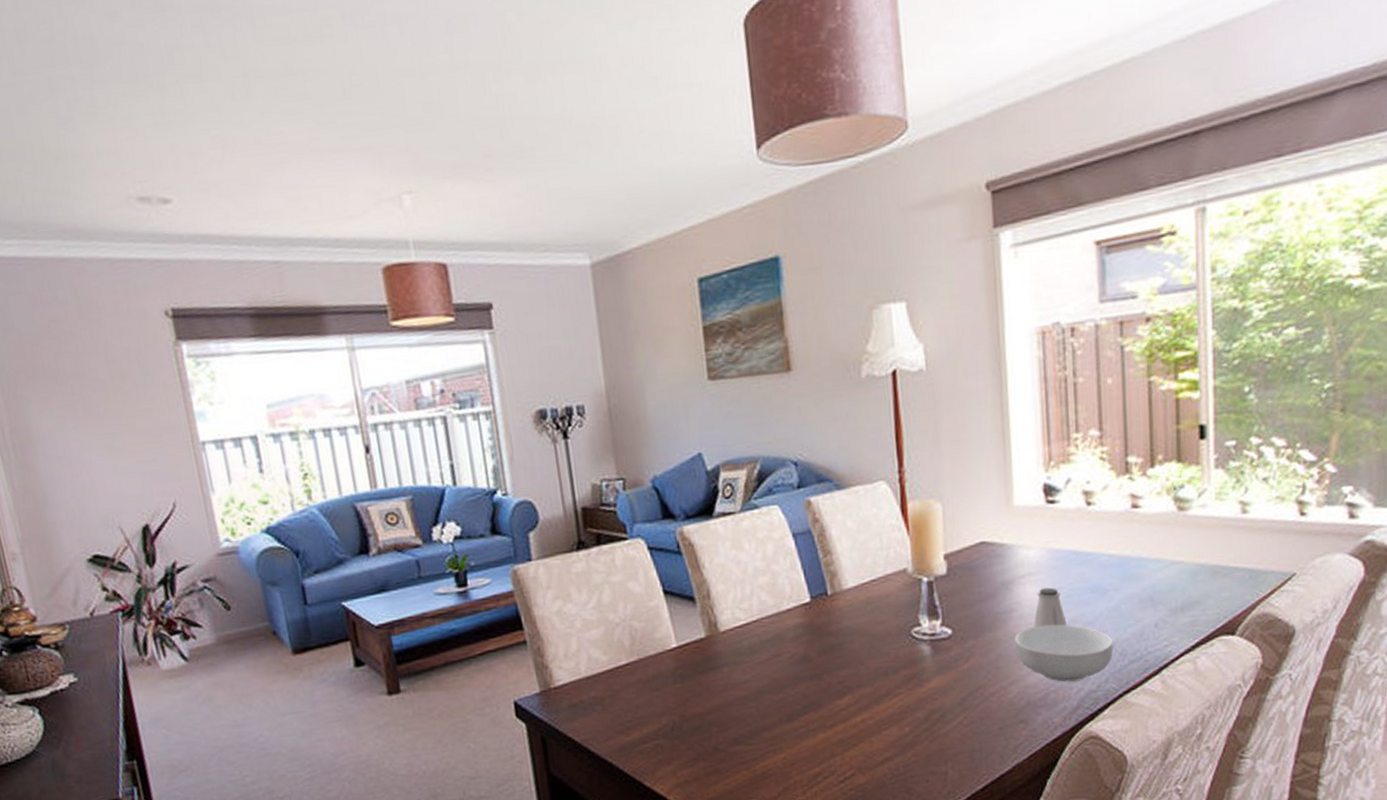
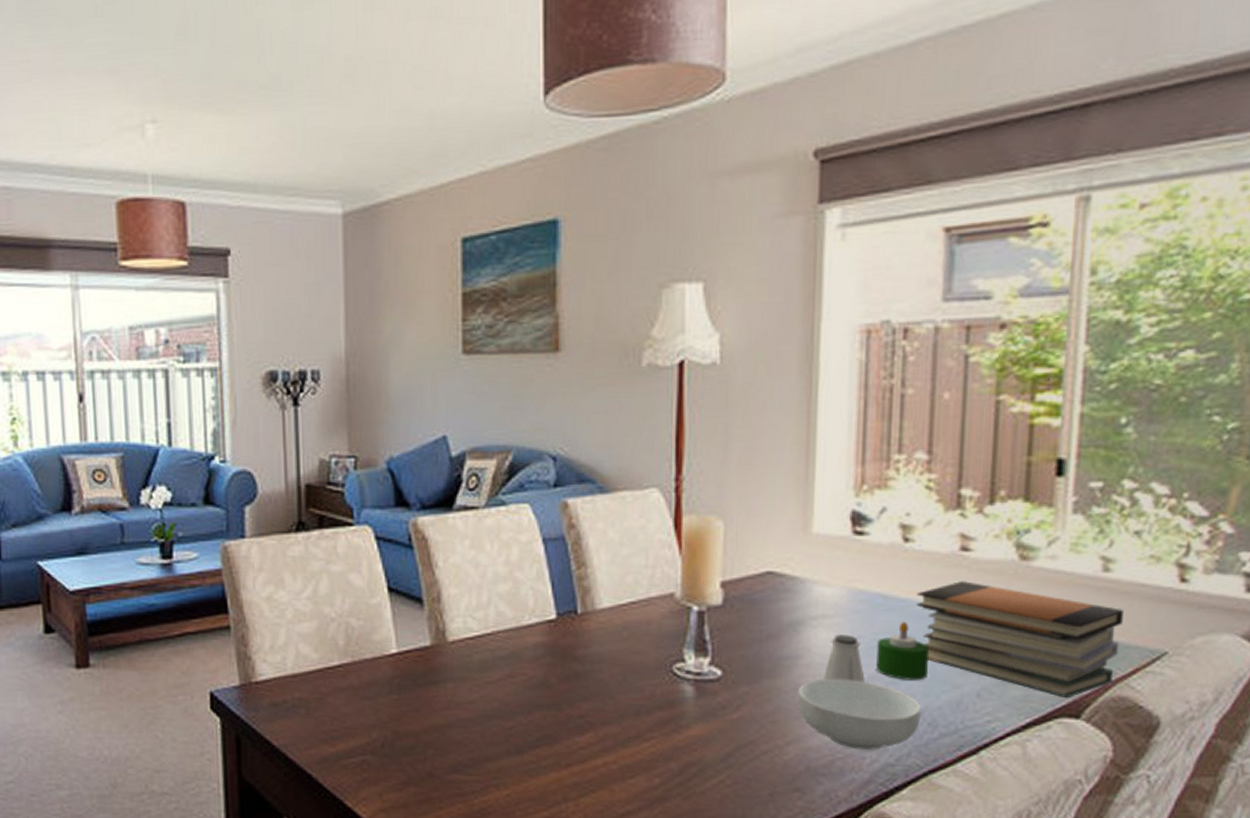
candle: none [1074,572,1115,620] -> present [876,622,929,680]
book stack: none [1101,533,1260,619] -> present [916,581,1124,697]

